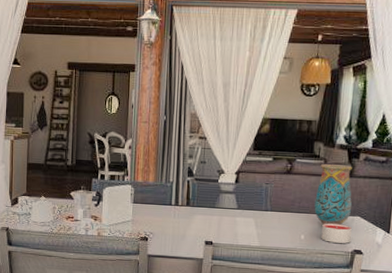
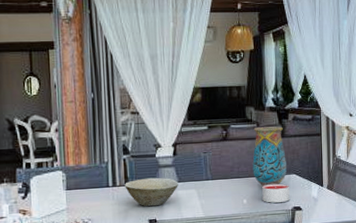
bowl: none [186,201,237,229] -> present [125,177,178,207]

